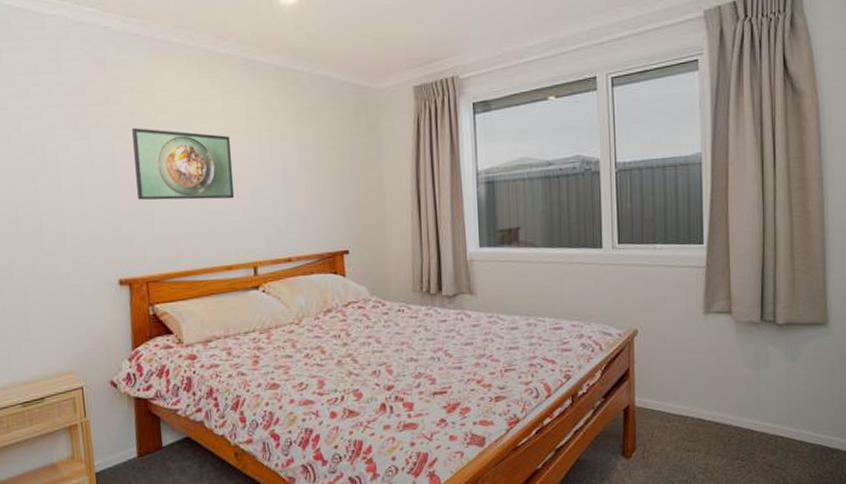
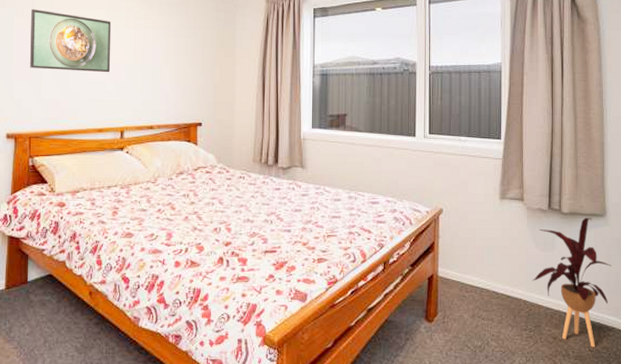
house plant: none [743,327,835,473] -> present [532,218,612,348]

